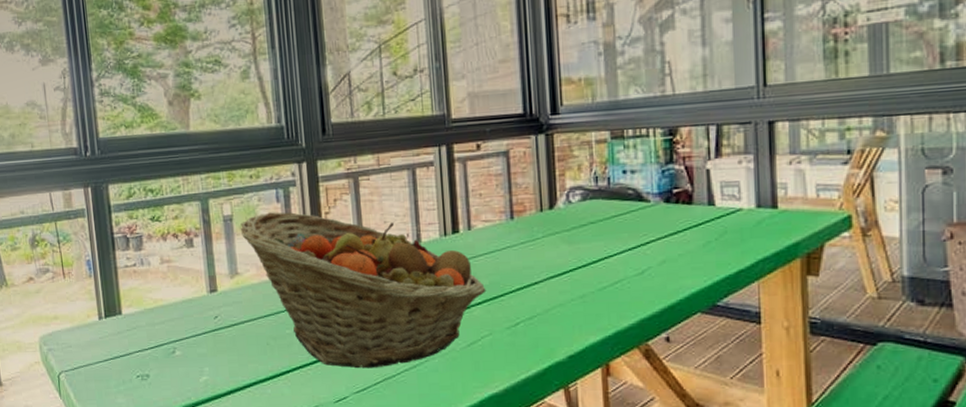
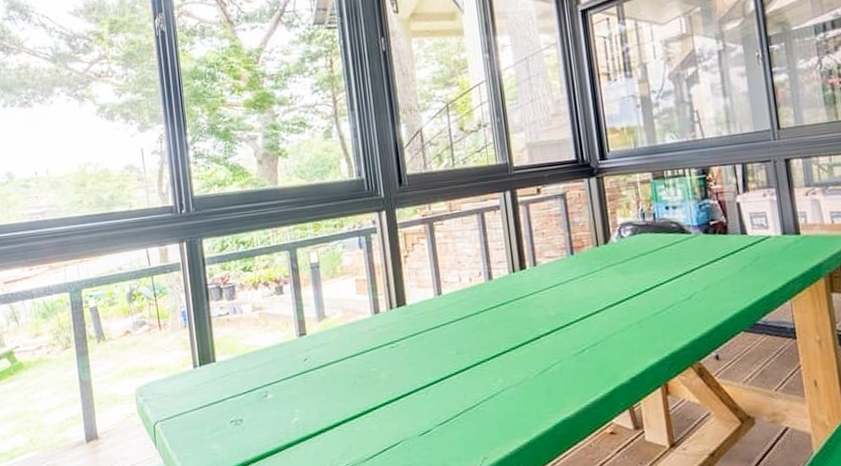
fruit basket: present [241,212,486,369] -> none [327,257,554,402]

